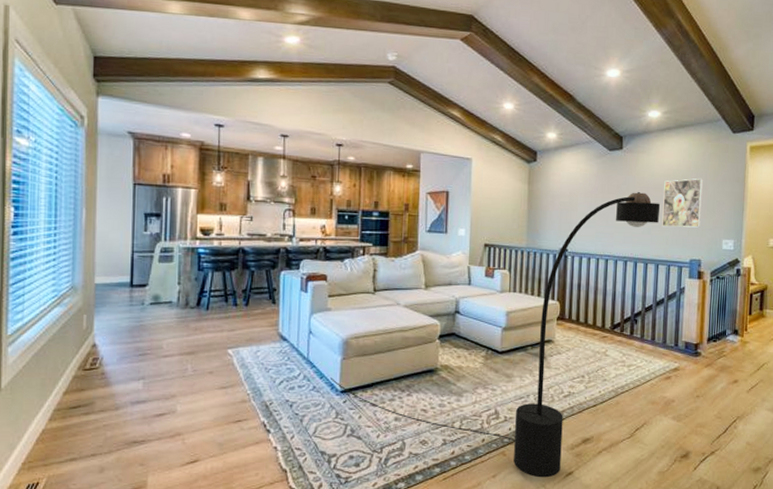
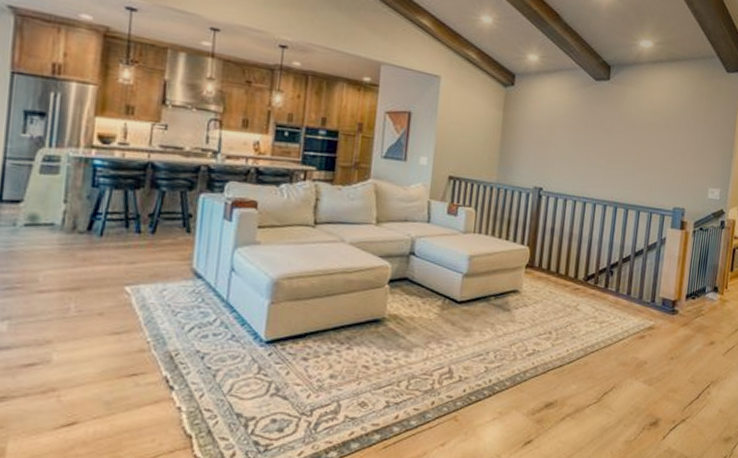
floor lamp: present [329,192,661,478] -> none [253,129,647,447]
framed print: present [662,178,703,228] -> none [646,118,693,173]

